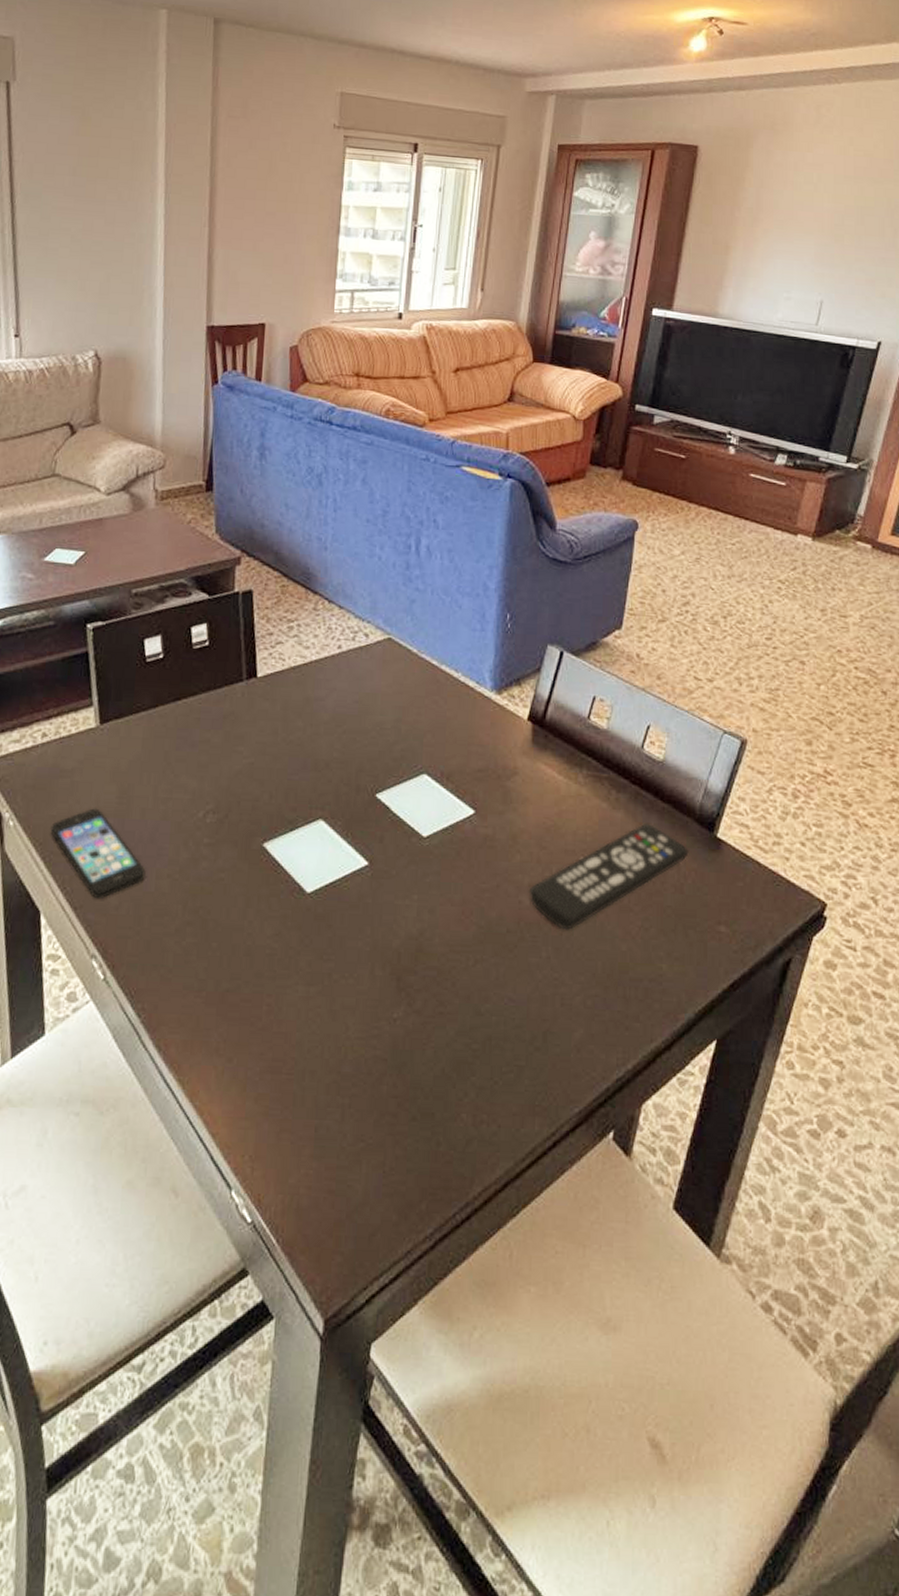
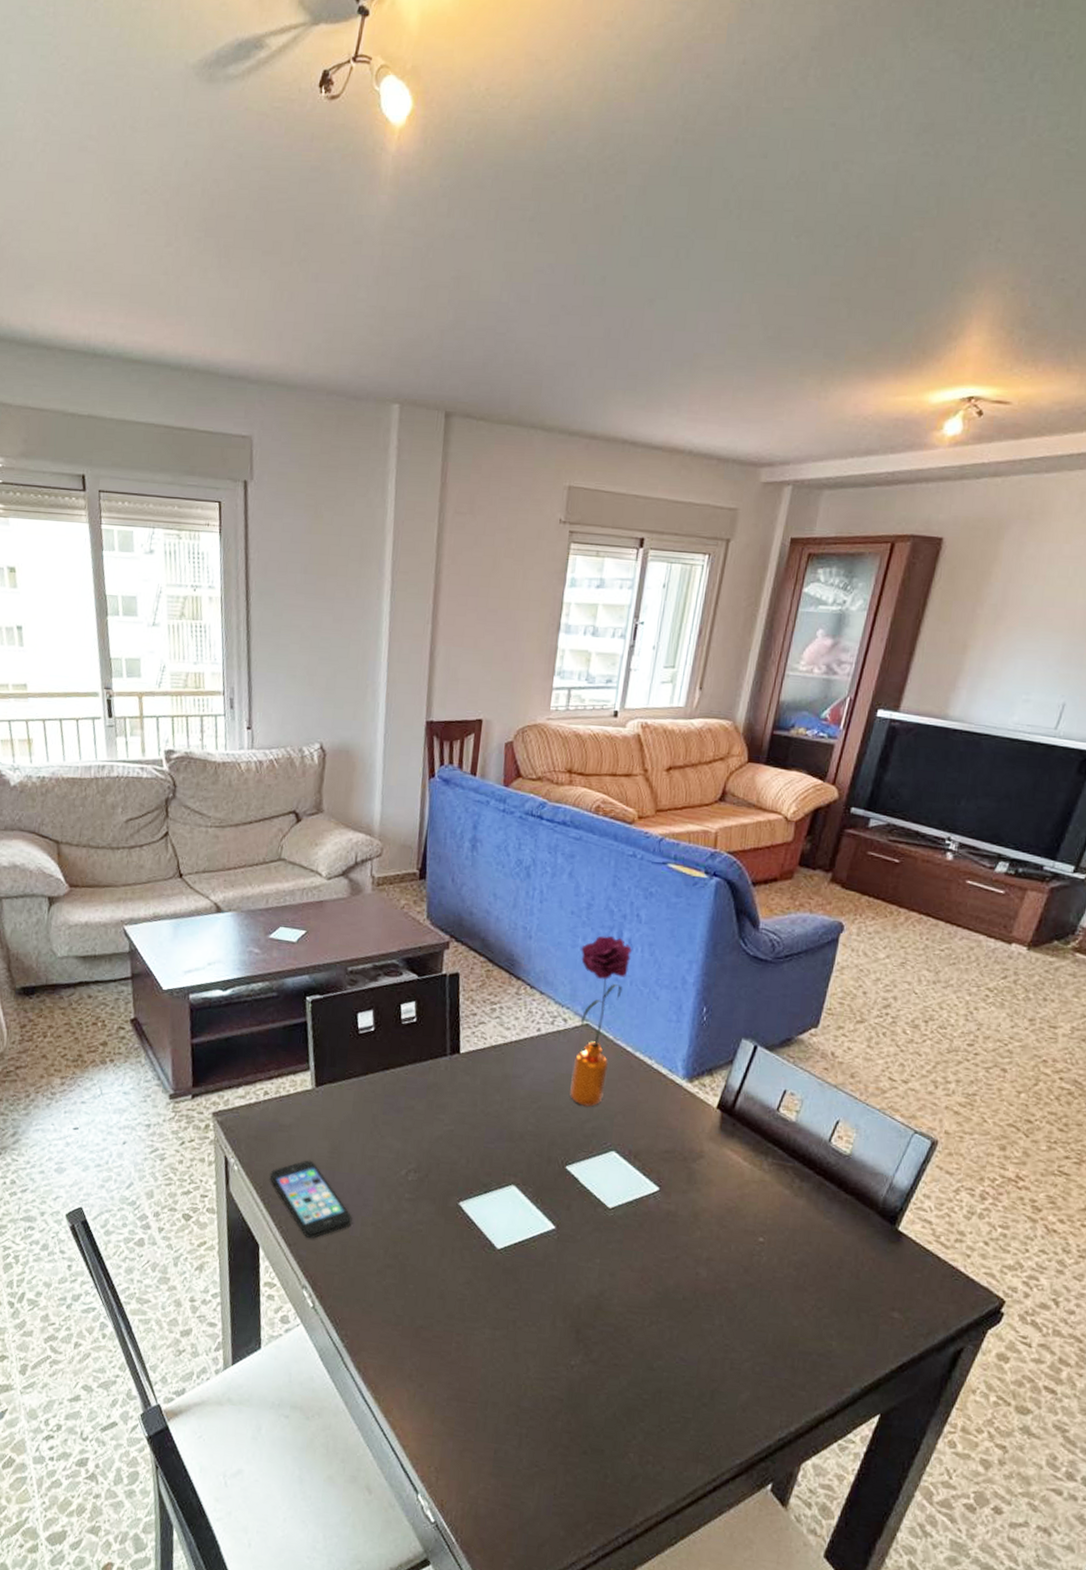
flower: none [376,543,432,727] -> present [570,935,633,1107]
remote control: present [530,823,689,930] -> none [707,1211,868,1303]

